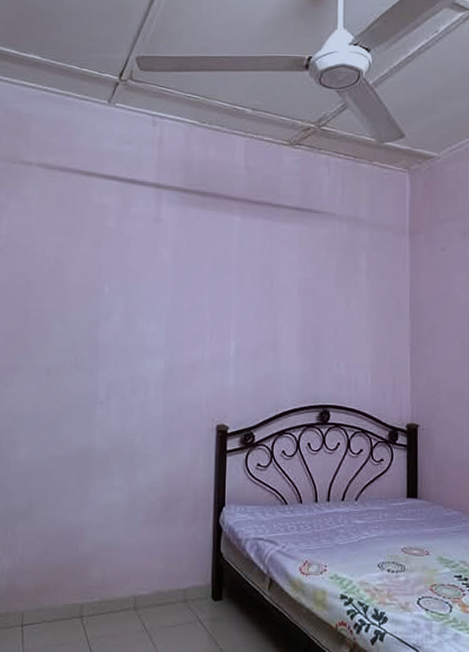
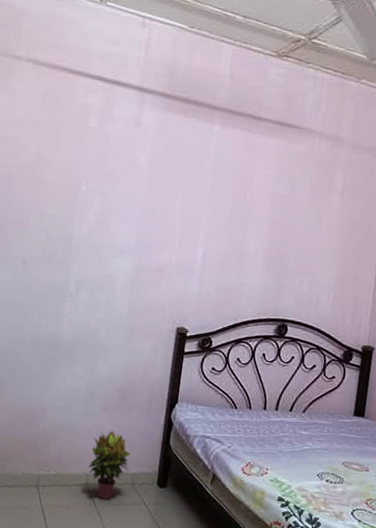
potted plant: none [135,545,180,622] -> present [88,431,131,500]

